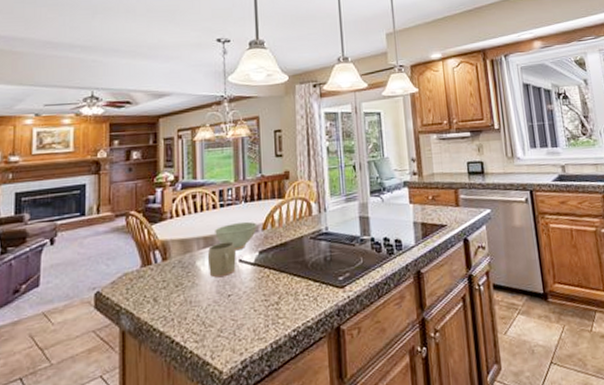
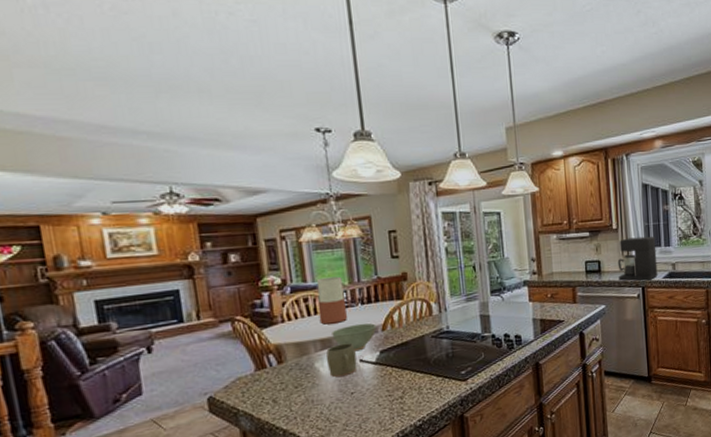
vase: none [204,174,230,222] -> present [316,276,347,325]
coffee maker: none [501,136,546,184] -> present [617,236,658,281]

